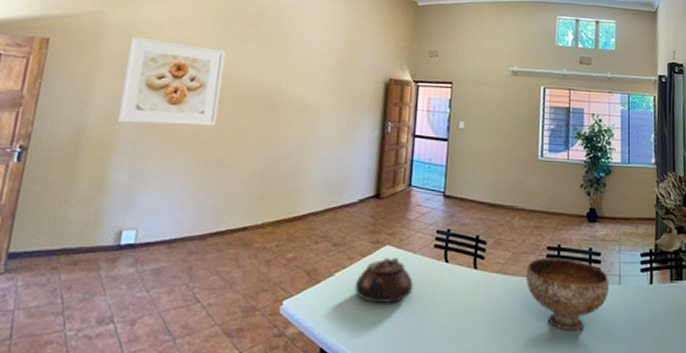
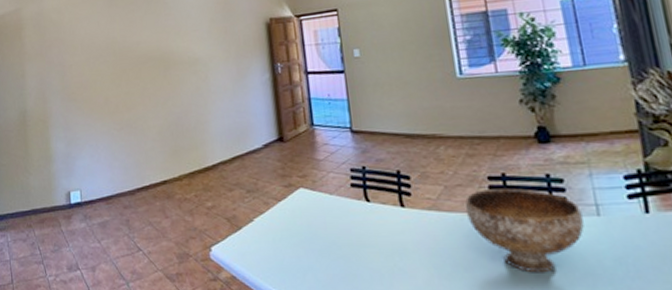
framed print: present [116,36,225,127] -> none [43,22,122,100]
teapot: present [355,258,414,303] -> none [275,200,337,246]

